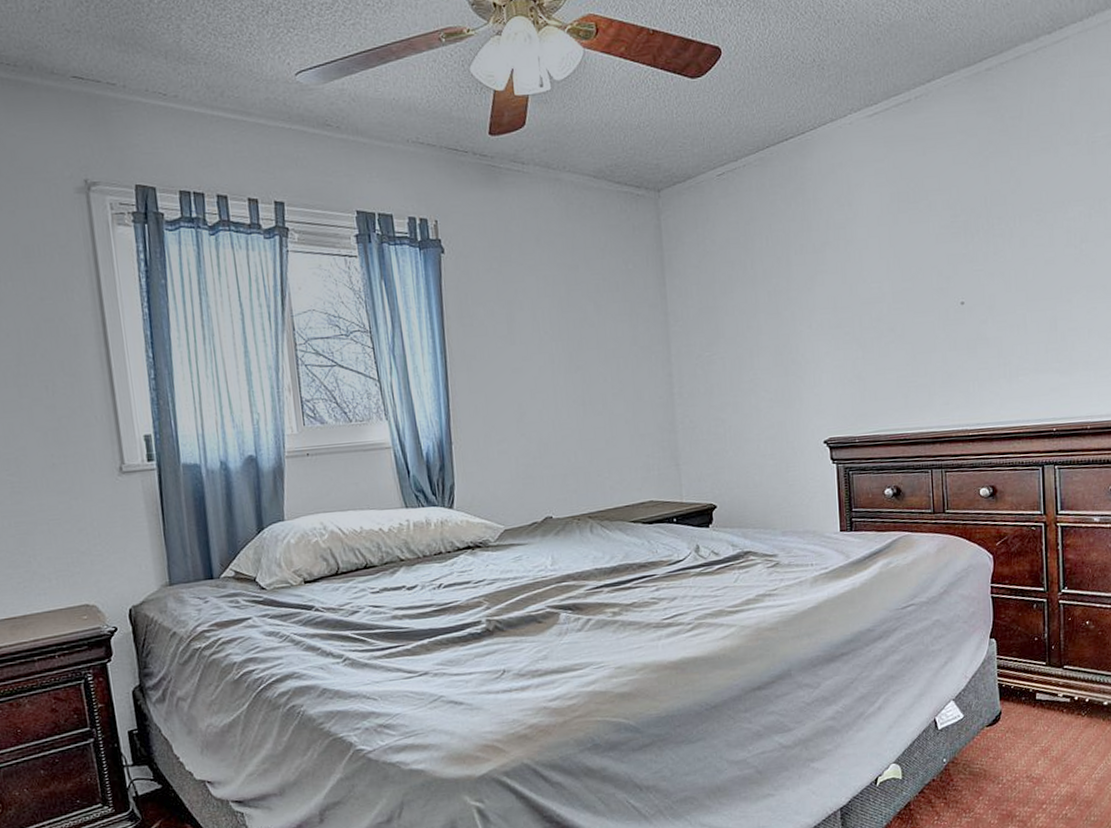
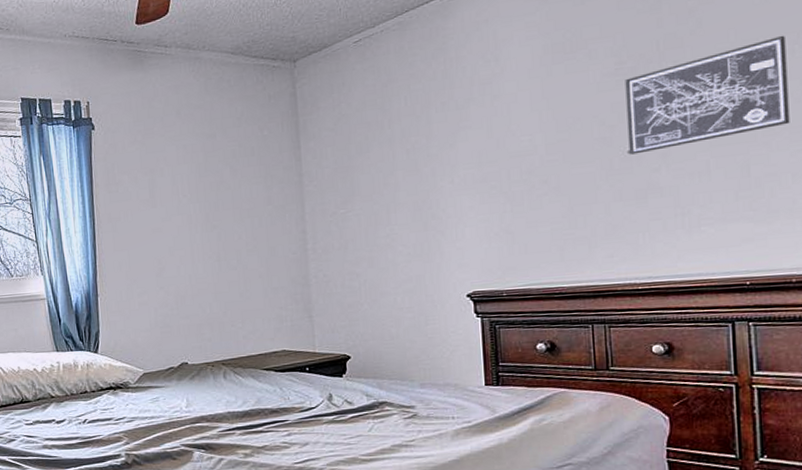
wall art: none [959,200,1087,306] -> present [625,35,790,155]

